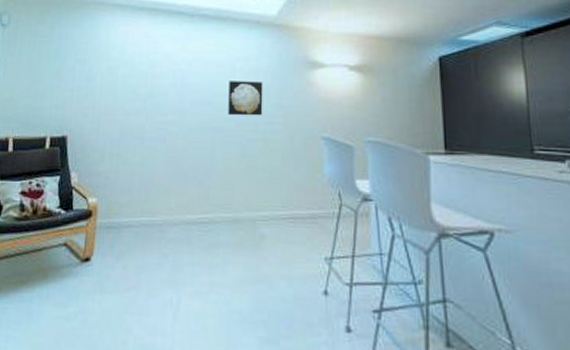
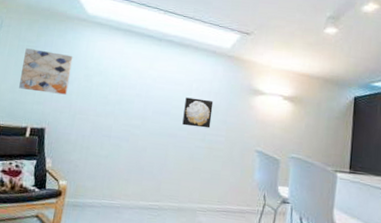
wall art: none [34,44,93,94] -> present [19,48,73,95]

